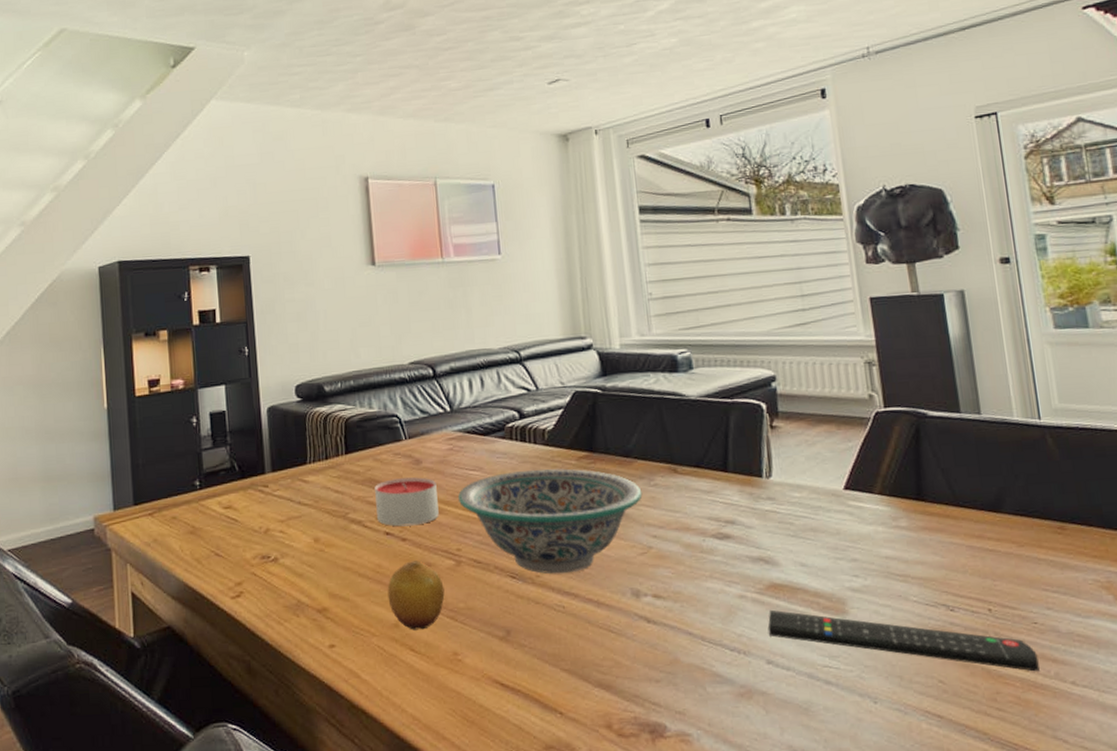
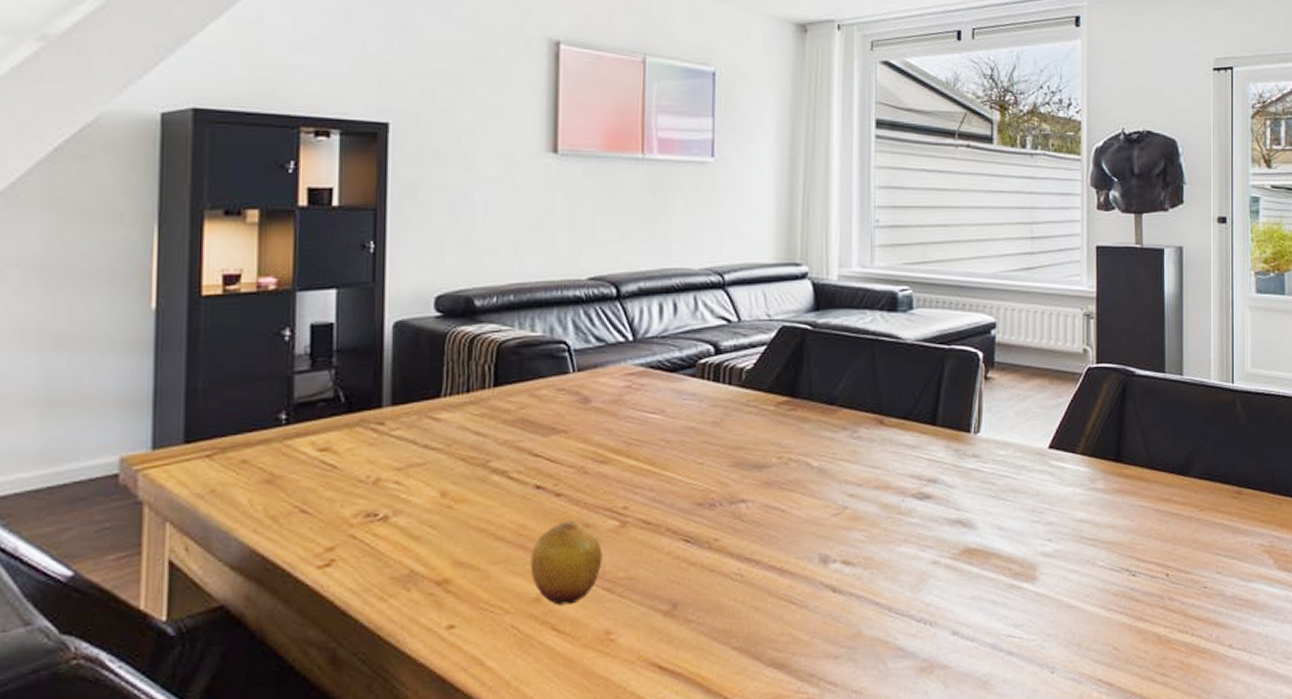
candle: present [375,477,439,527] -> none [527,419,606,479]
decorative bowl: present [457,469,643,574] -> none [630,414,844,538]
remote control: present [768,609,1040,672] -> none [957,576,1203,636]

